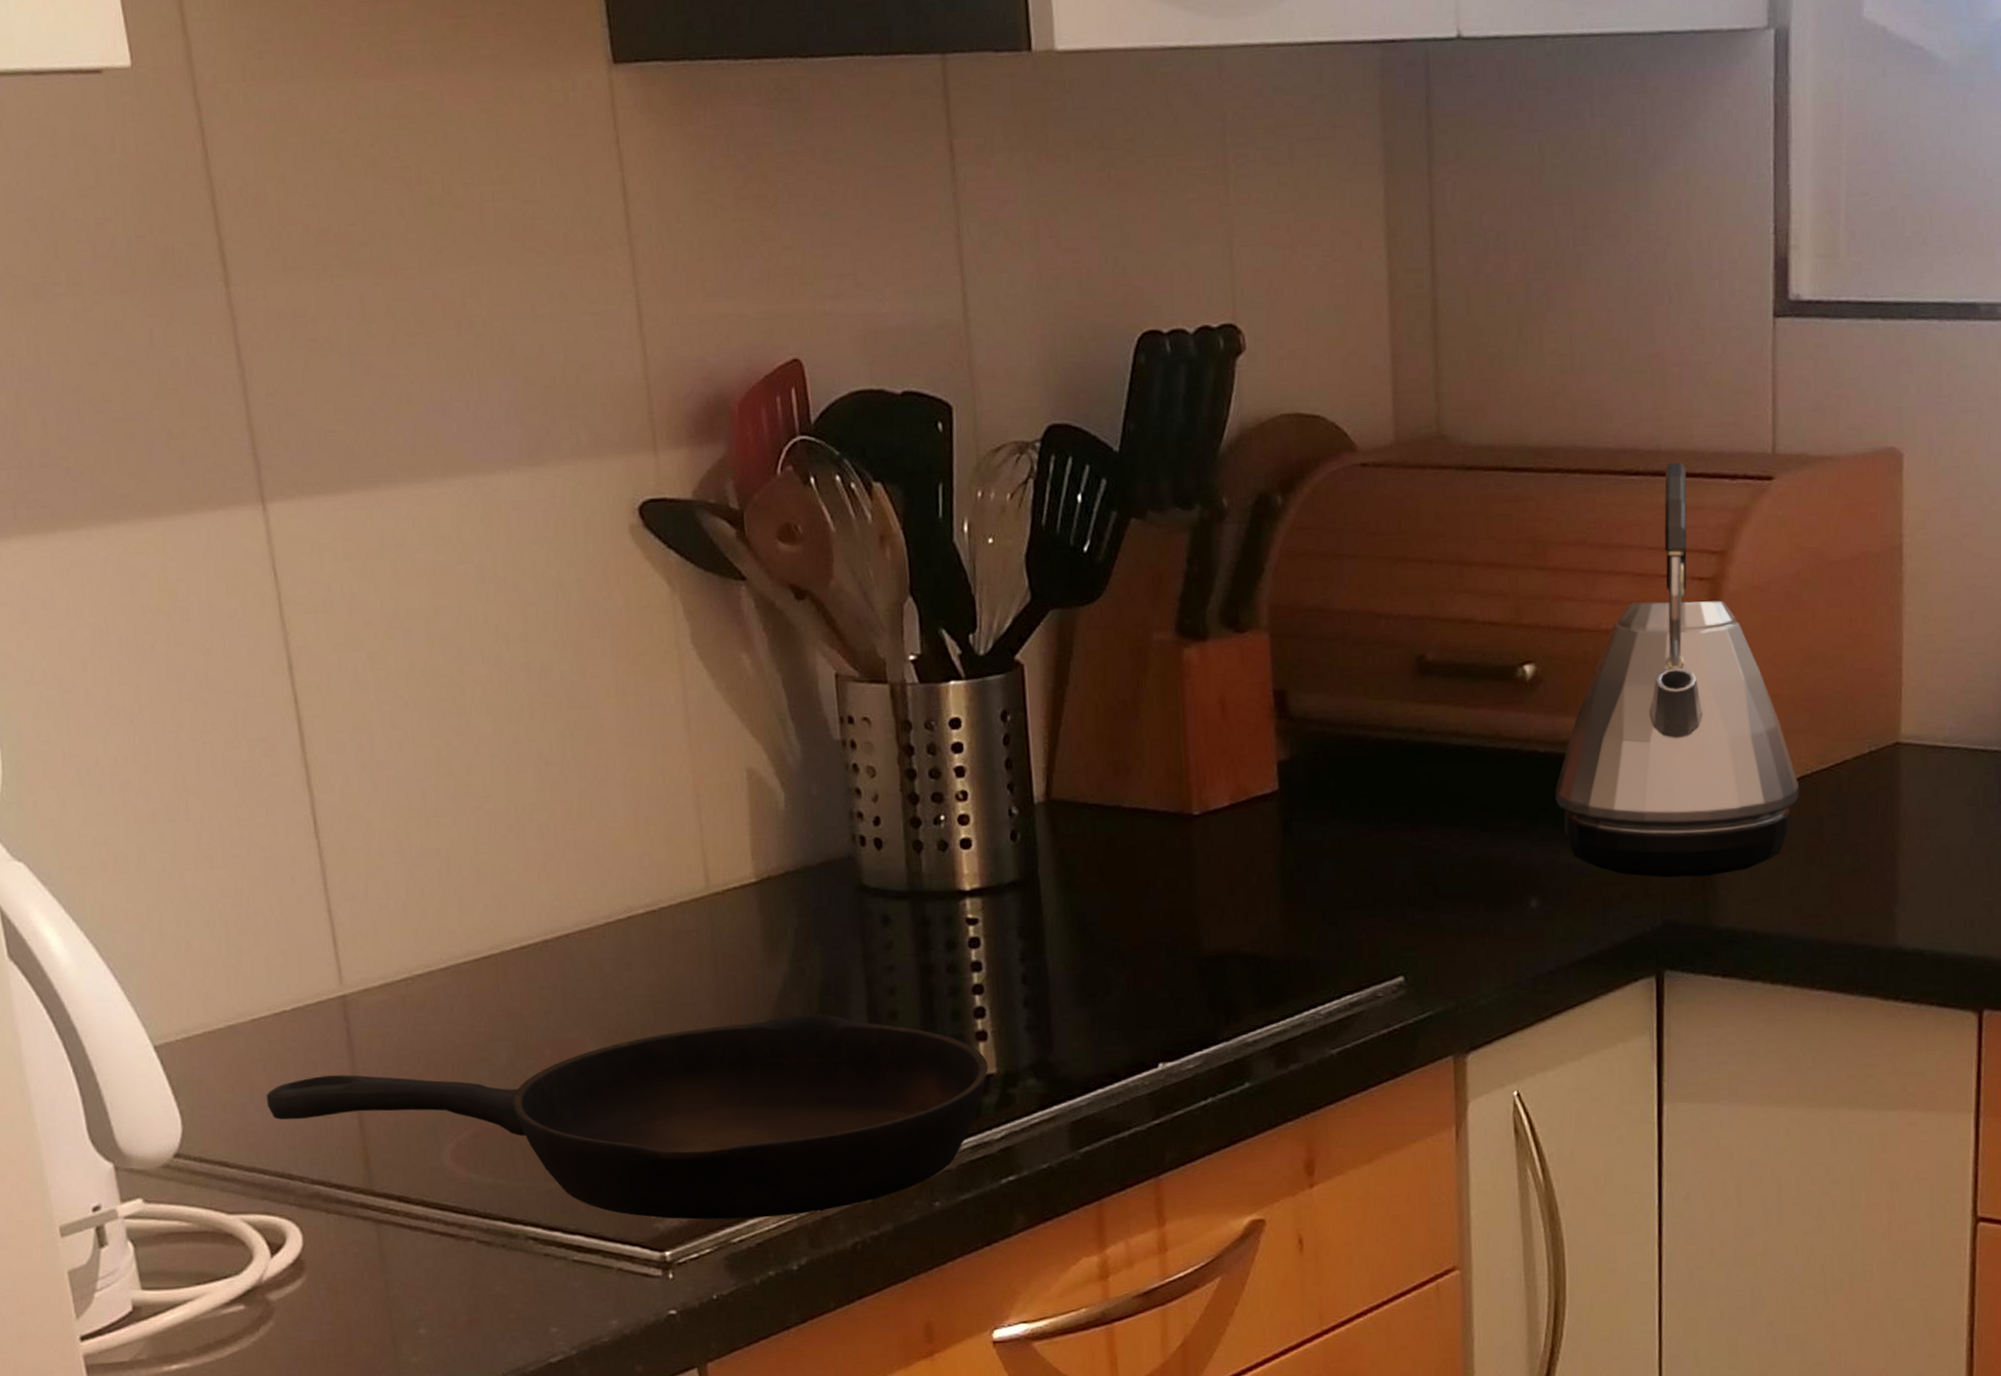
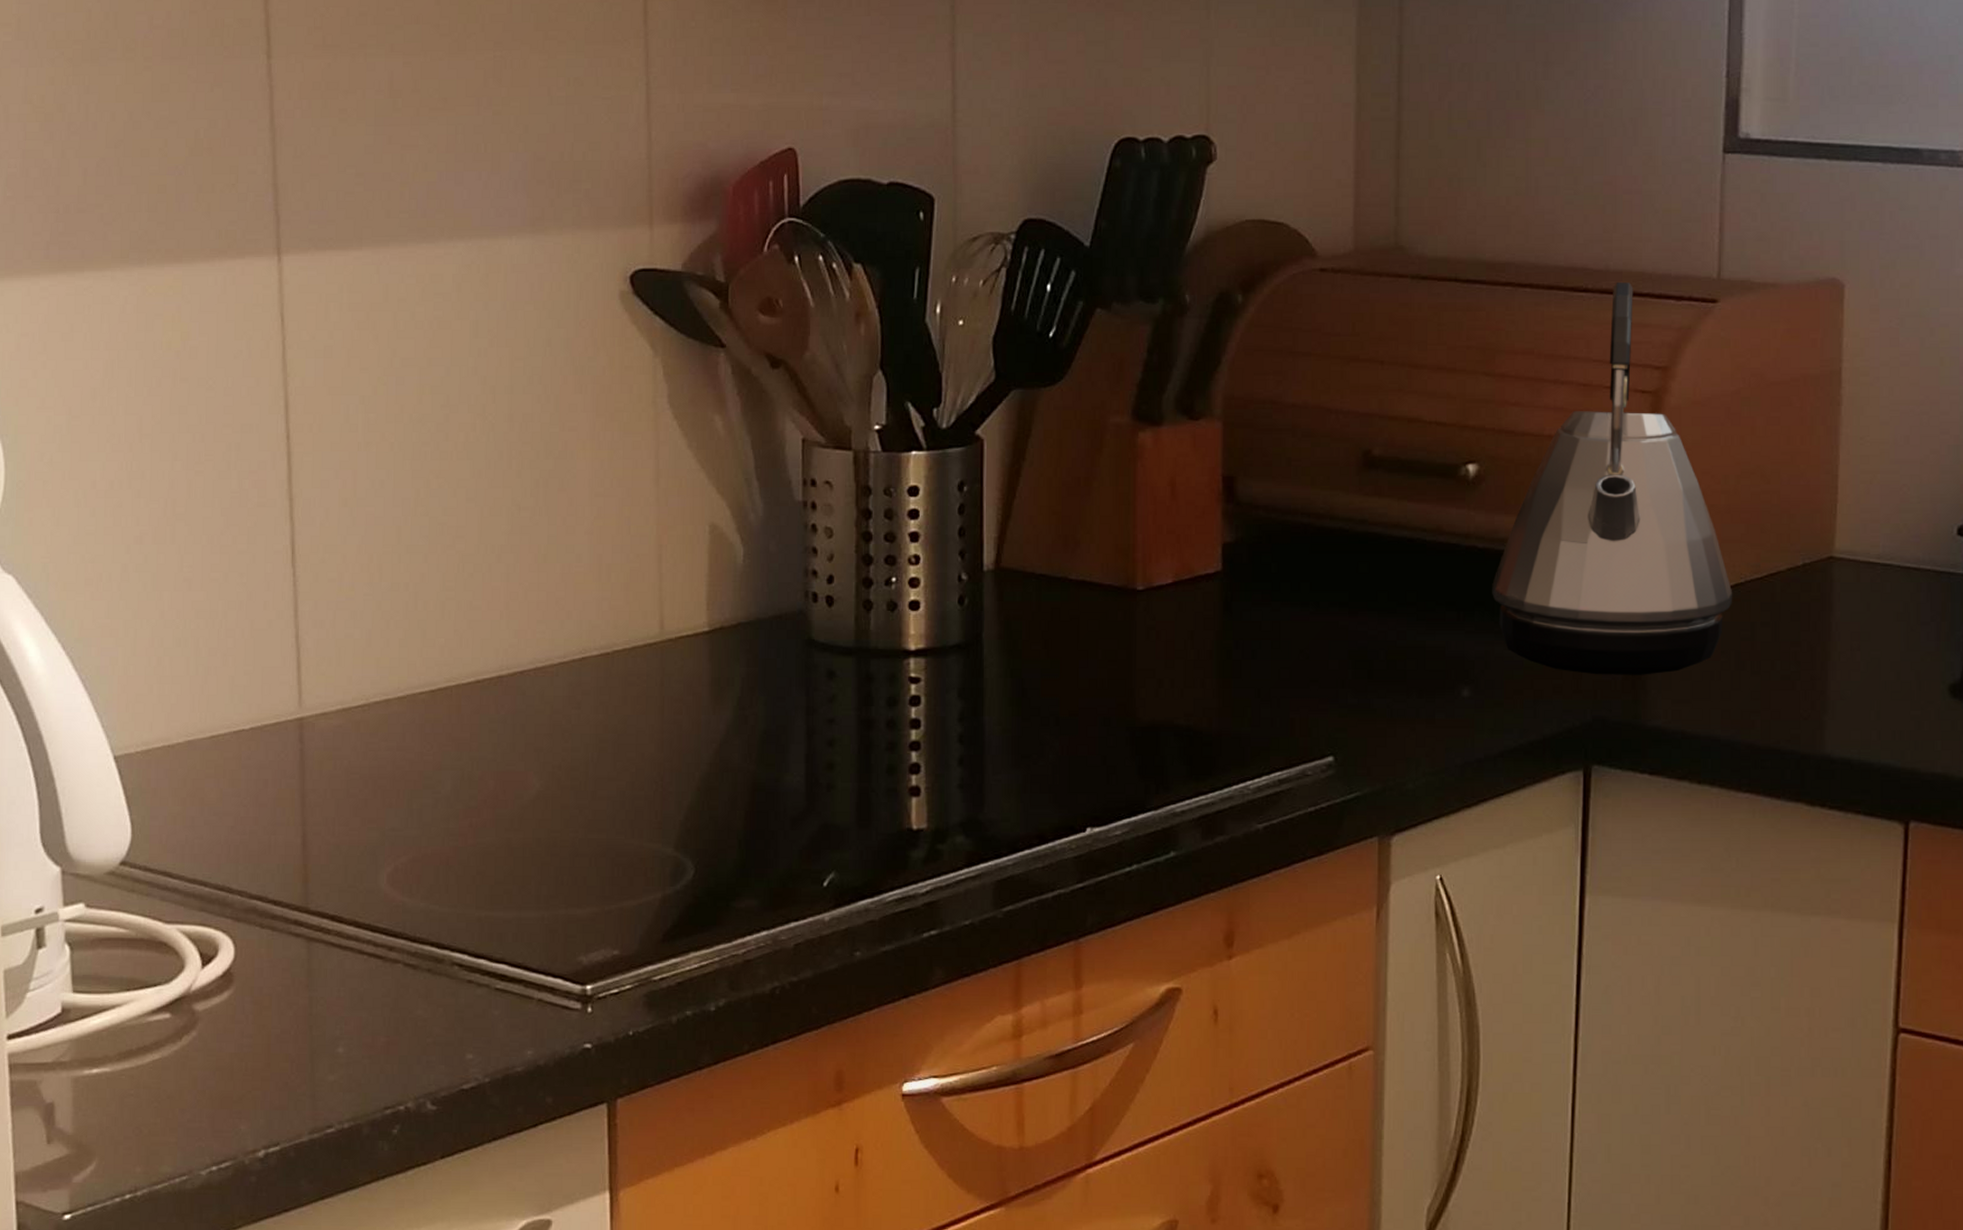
frying pan: present [266,1014,989,1220] -> none [215,762,919,958]

